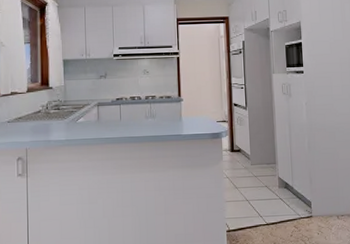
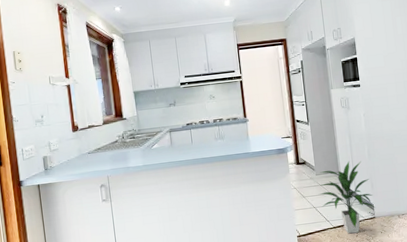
indoor plant: none [253,152,313,233] -> present [319,160,375,234]

